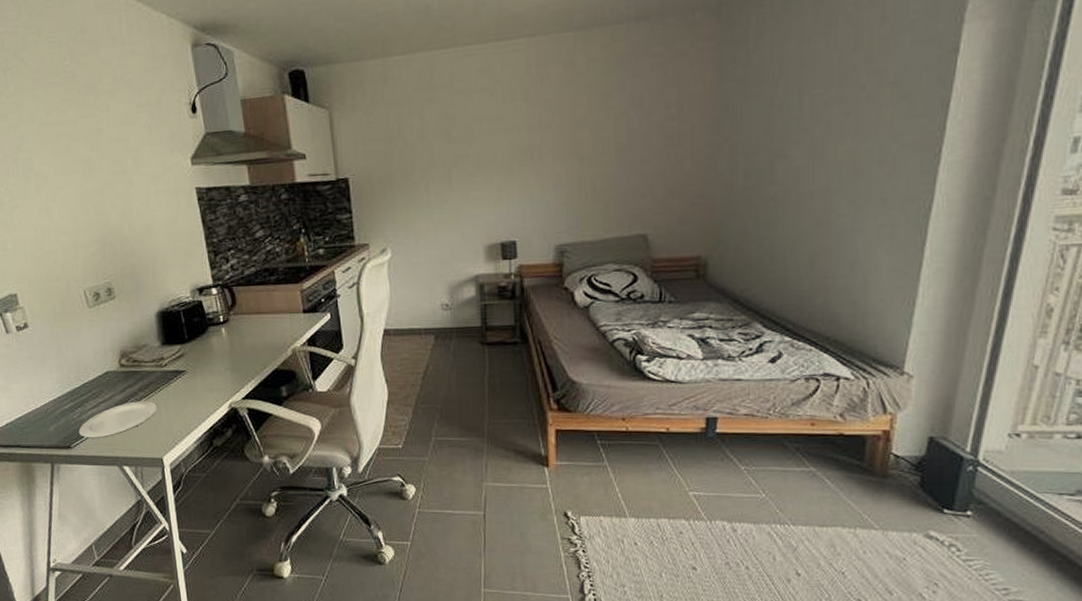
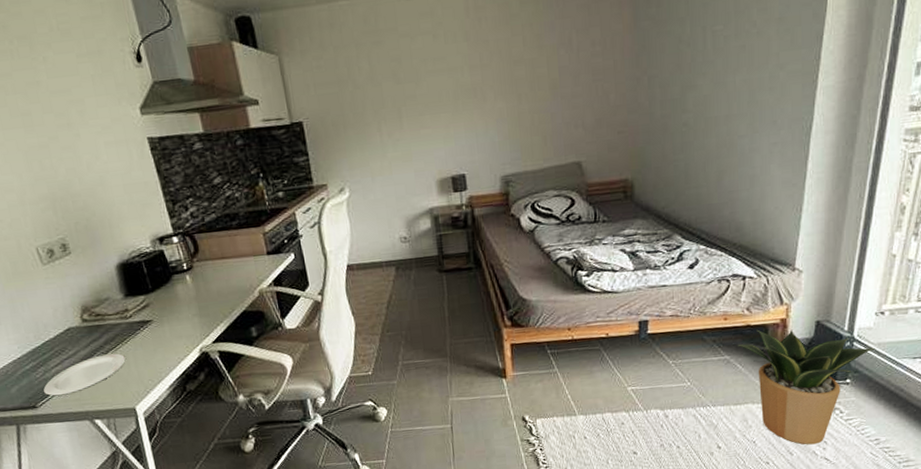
potted plant: none [827,440,1007,585] -> present [738,329,875,445]

